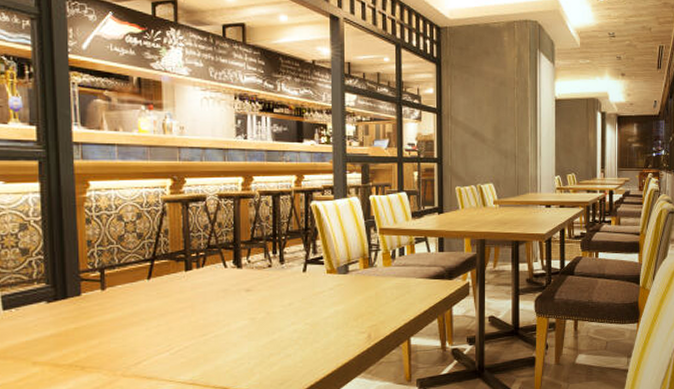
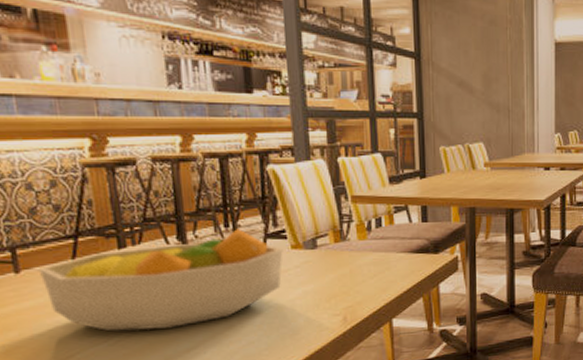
fruit bowl: none [121,255,320,342] -> present [39,229,283,332]

